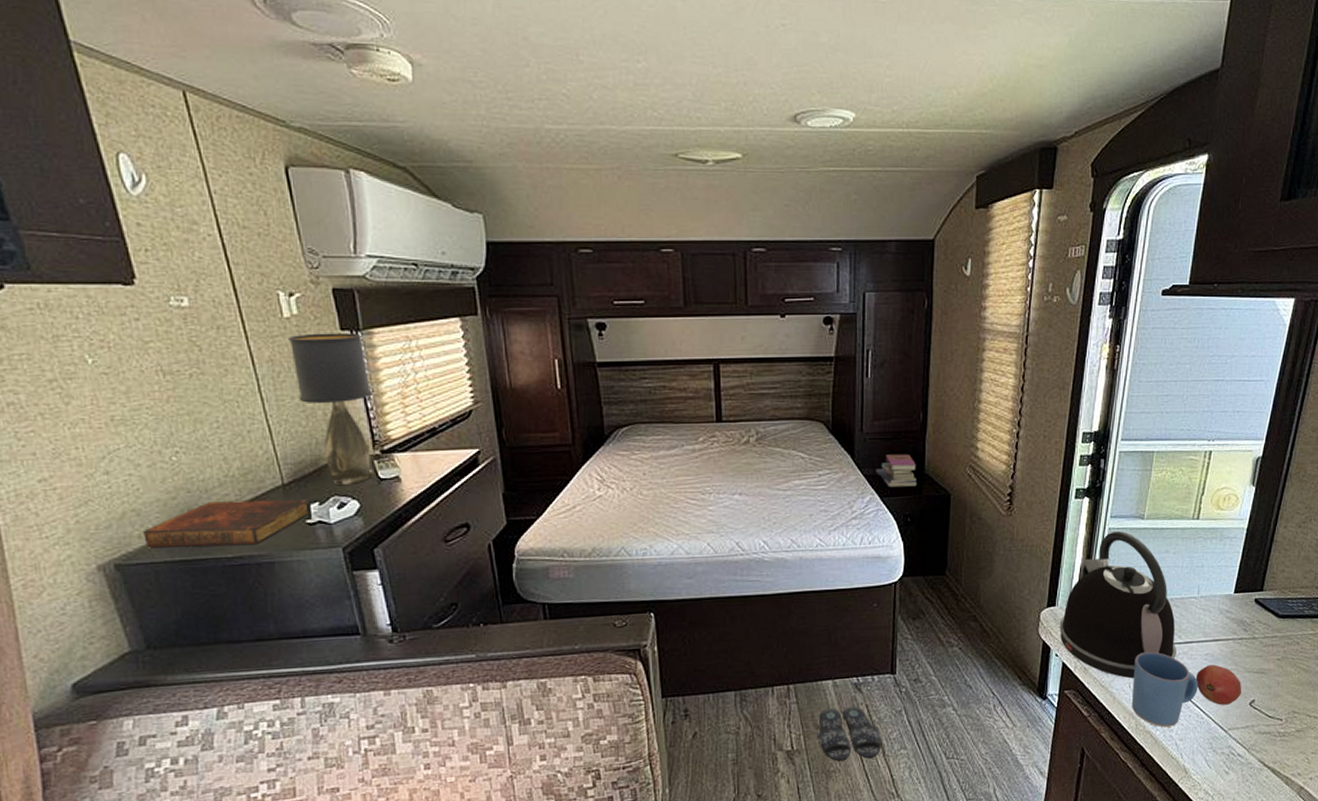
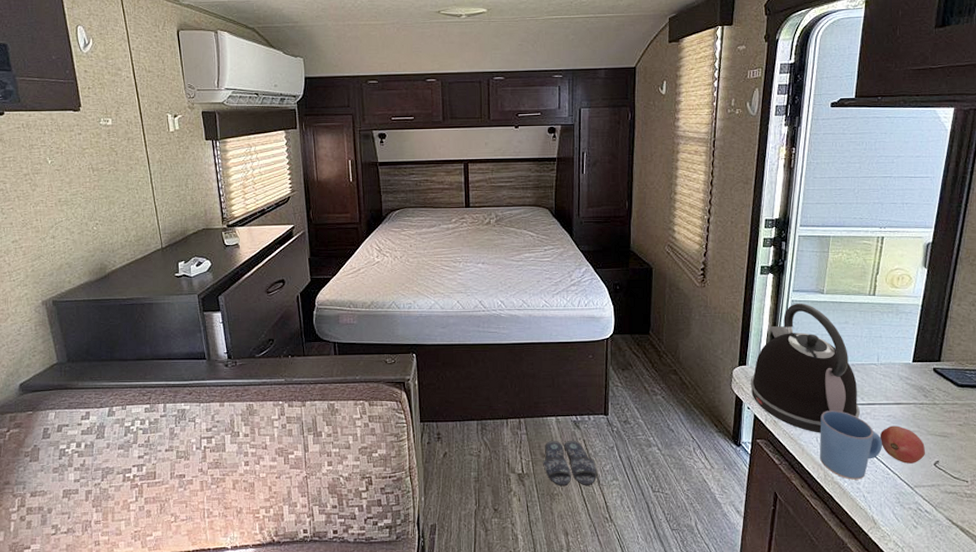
book: present [143,499,310,549] -> none [72,258,178,291]
table lamp: present [288,333,377,486] -> none [172,142,224,250]
books: present [875,454,918,488] -> none [590,234,625,261]

